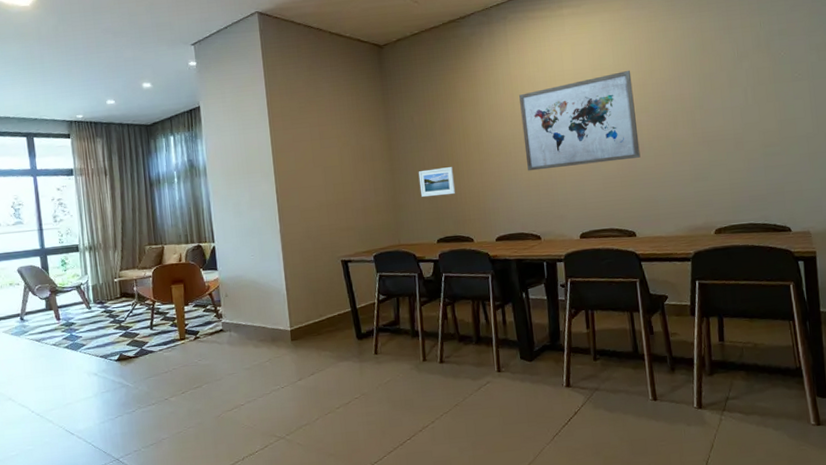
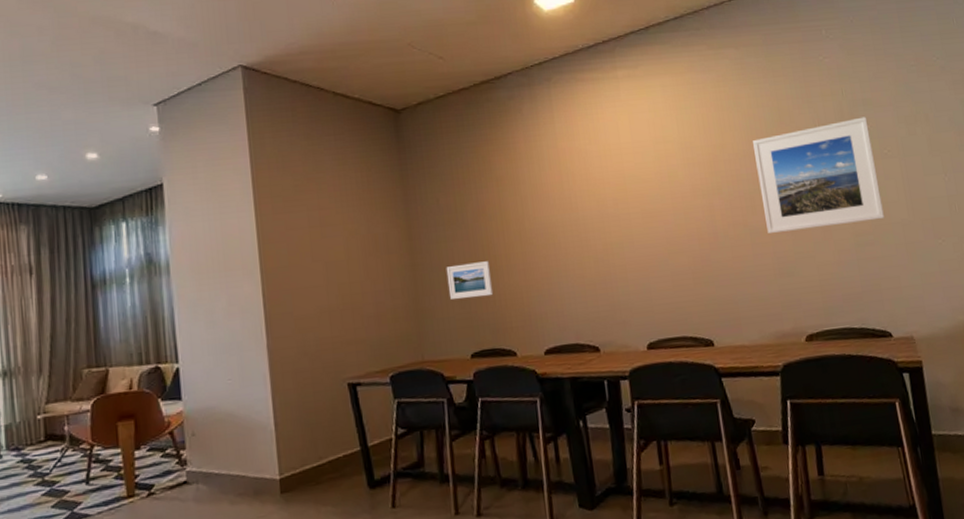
wall art: present [519,70,641,171] -> none [568,143,715,266]
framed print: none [678,45,791,146] -> present [753,117,884,235]

